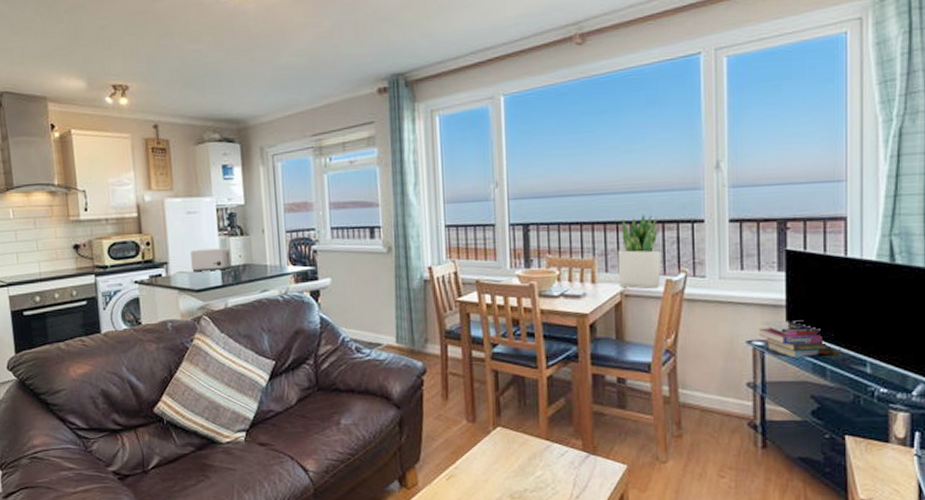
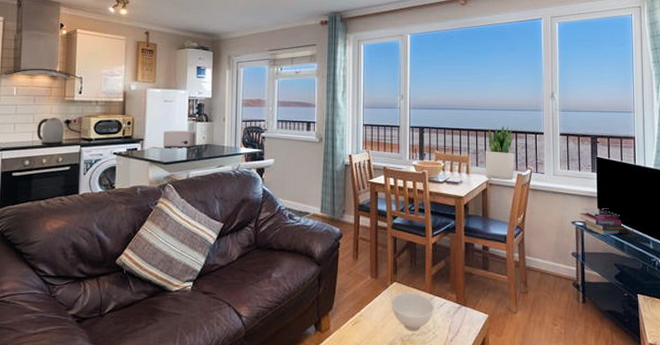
kettle: none [42,243,75,277] -> present [36,118,64,145]
bowl: none [494,438,553,486] -> present [391,292,434,331]

